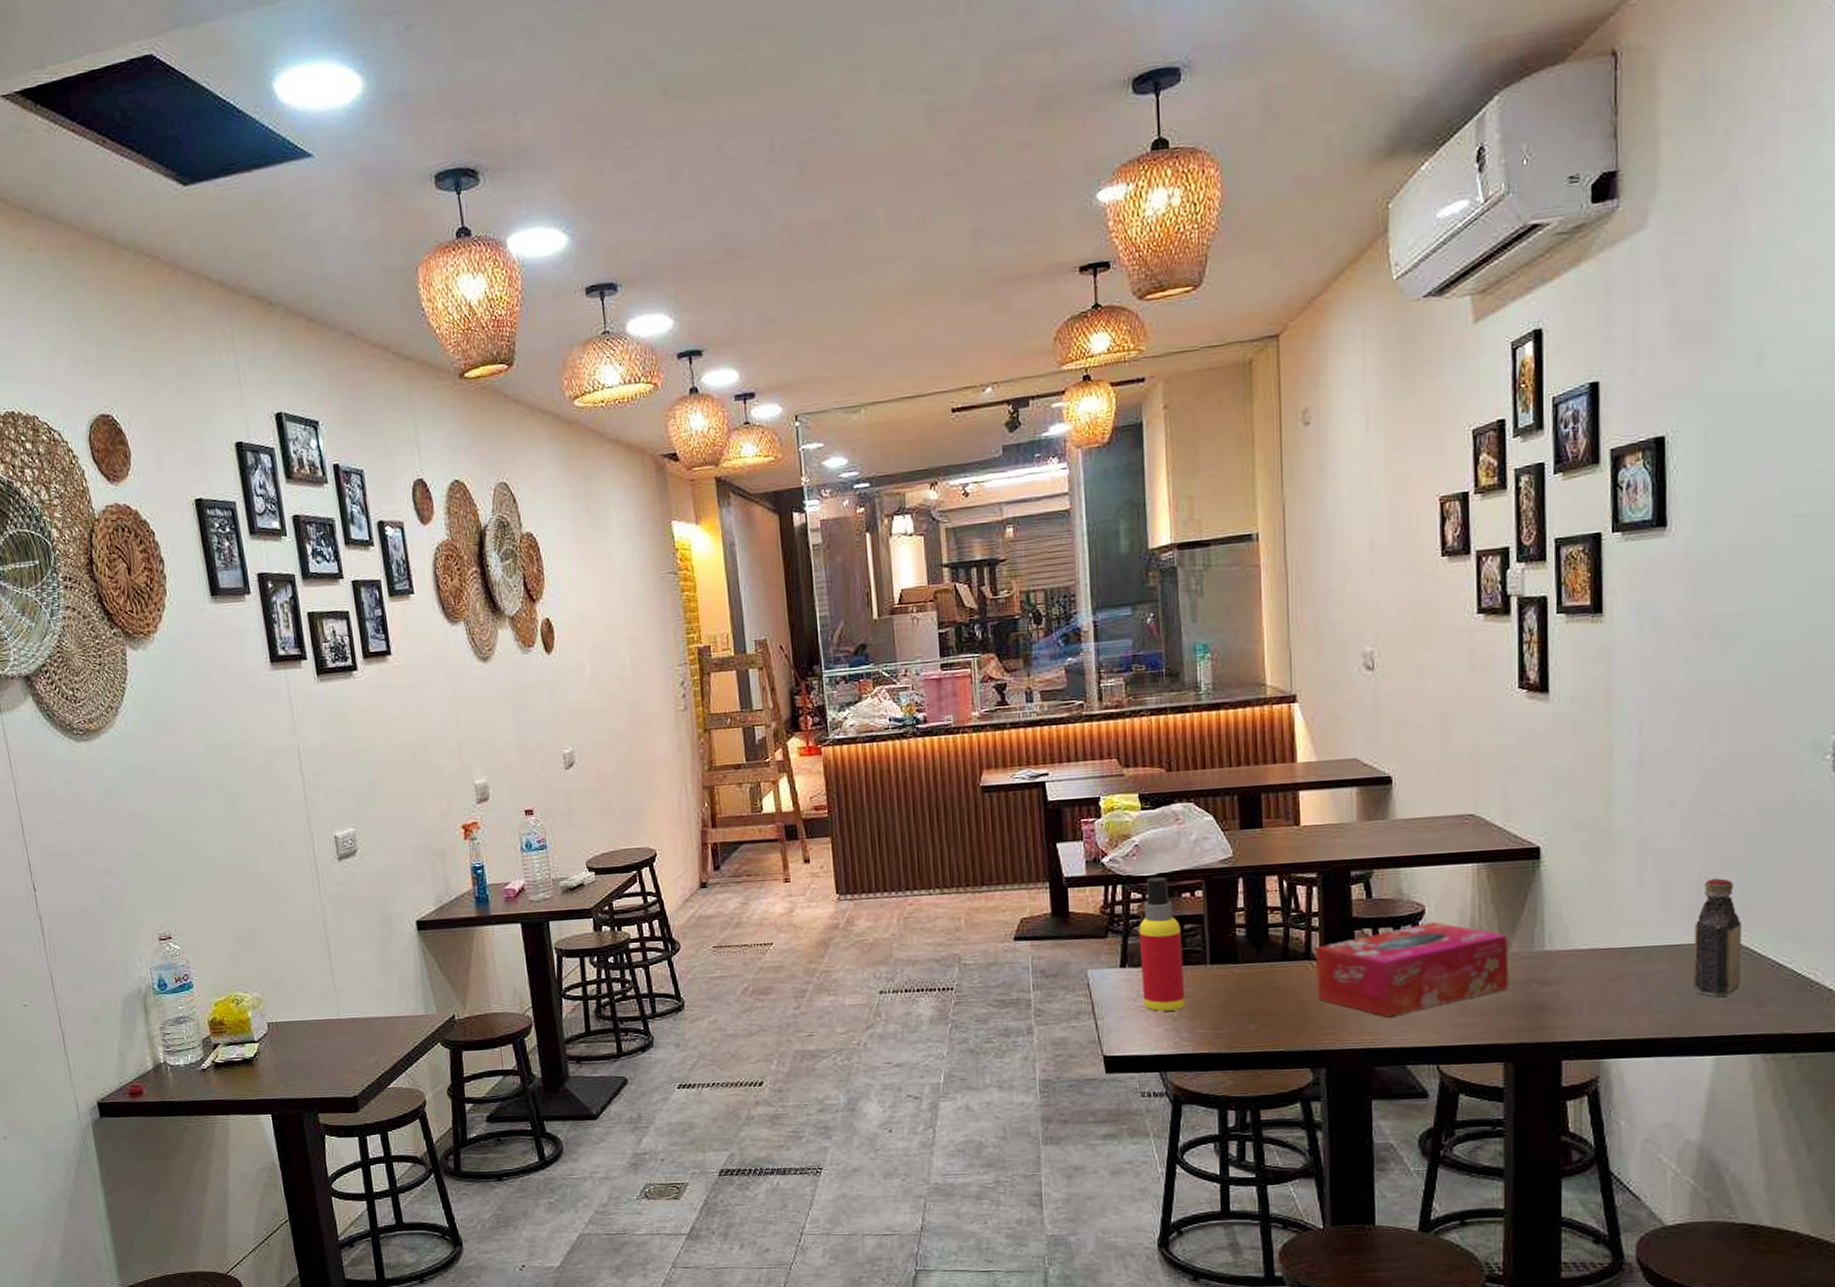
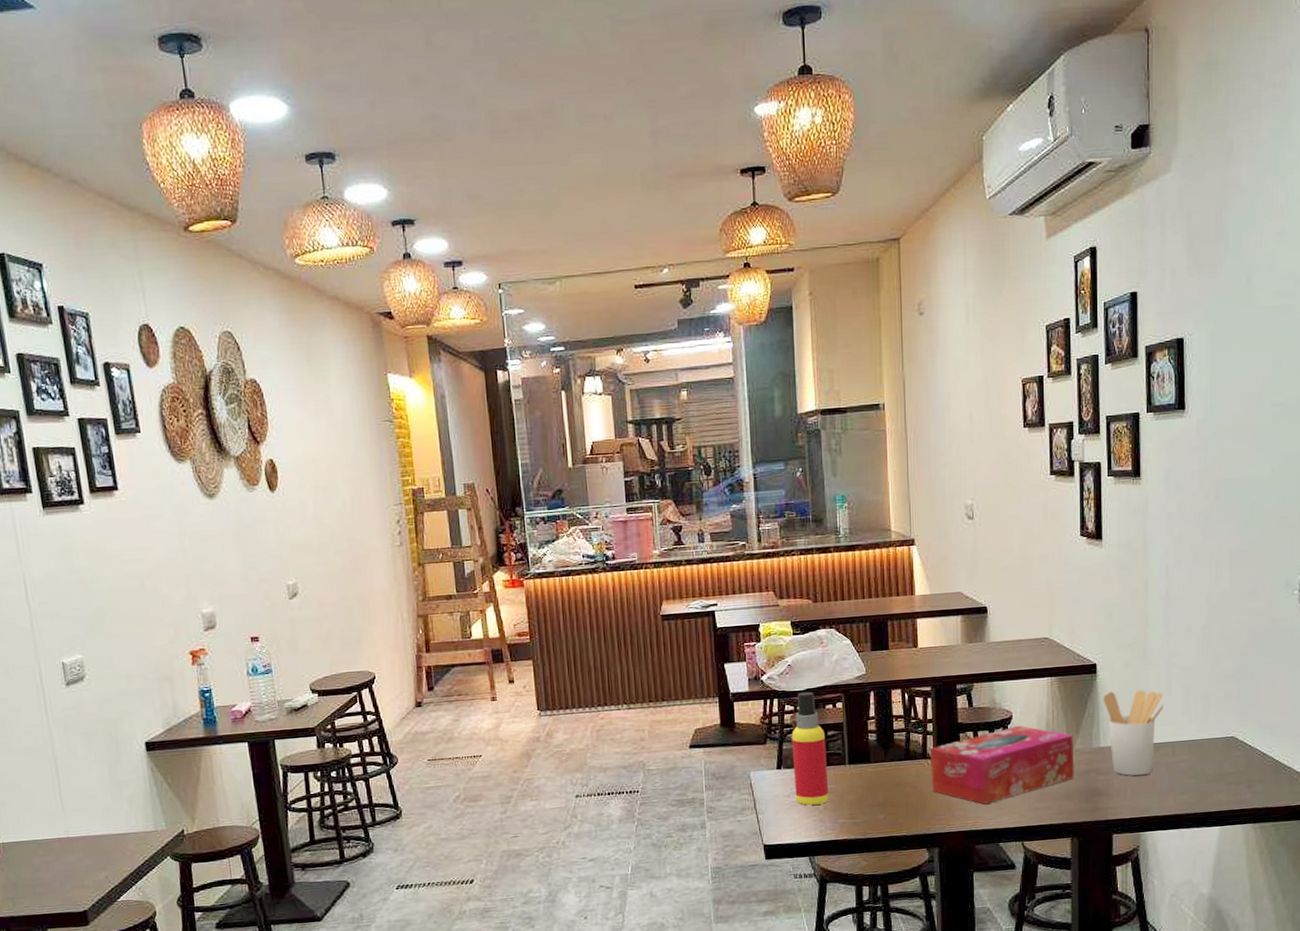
utensil holder: none [1548,880,1636,989] -> present [1102,690,1164,776]
bottle: present [1693,878,1741,997] -> none [1204,687,1238,780]

